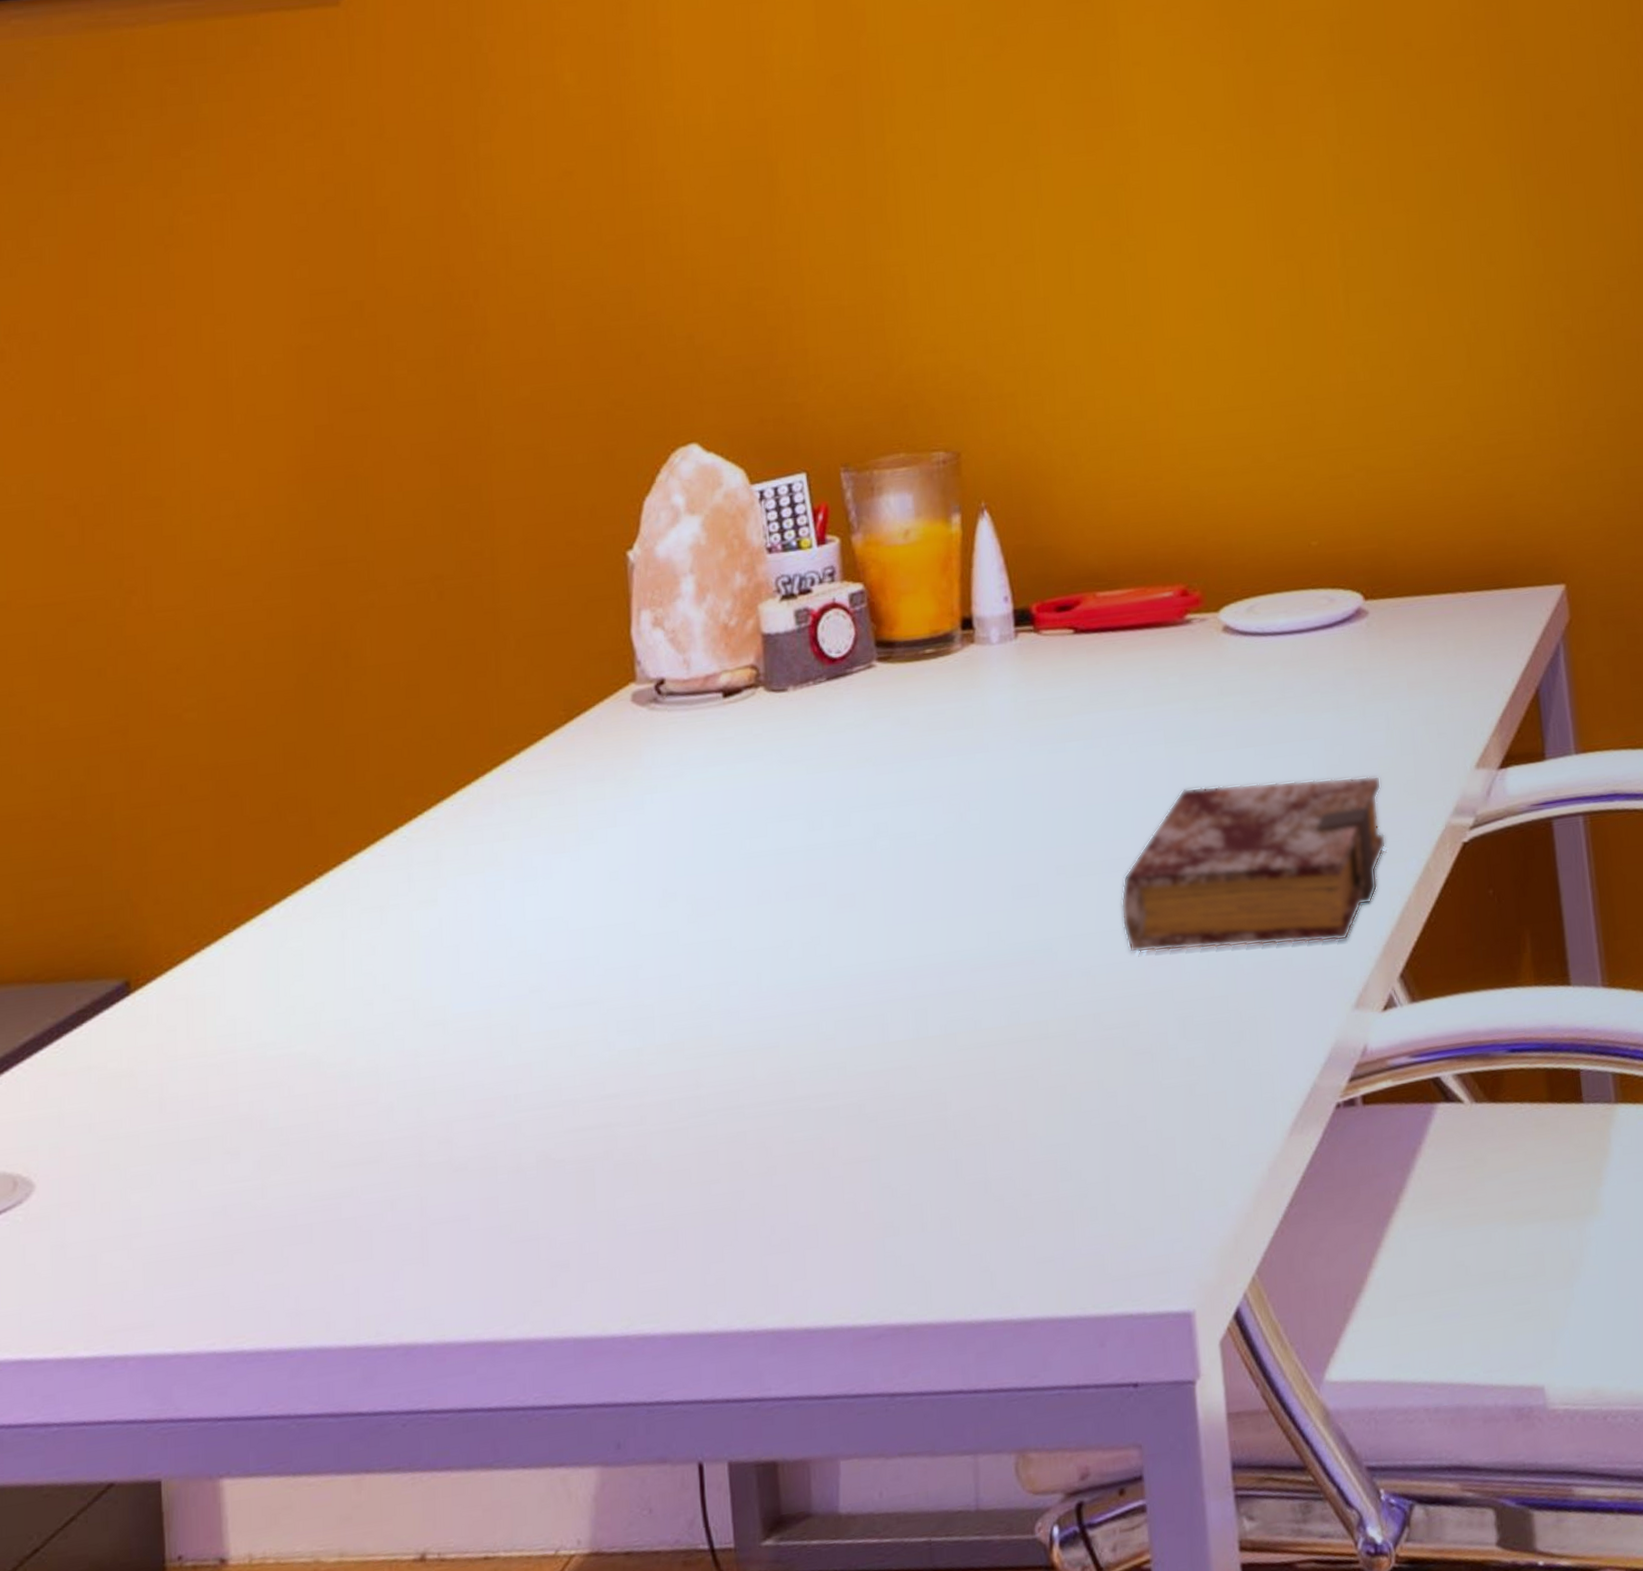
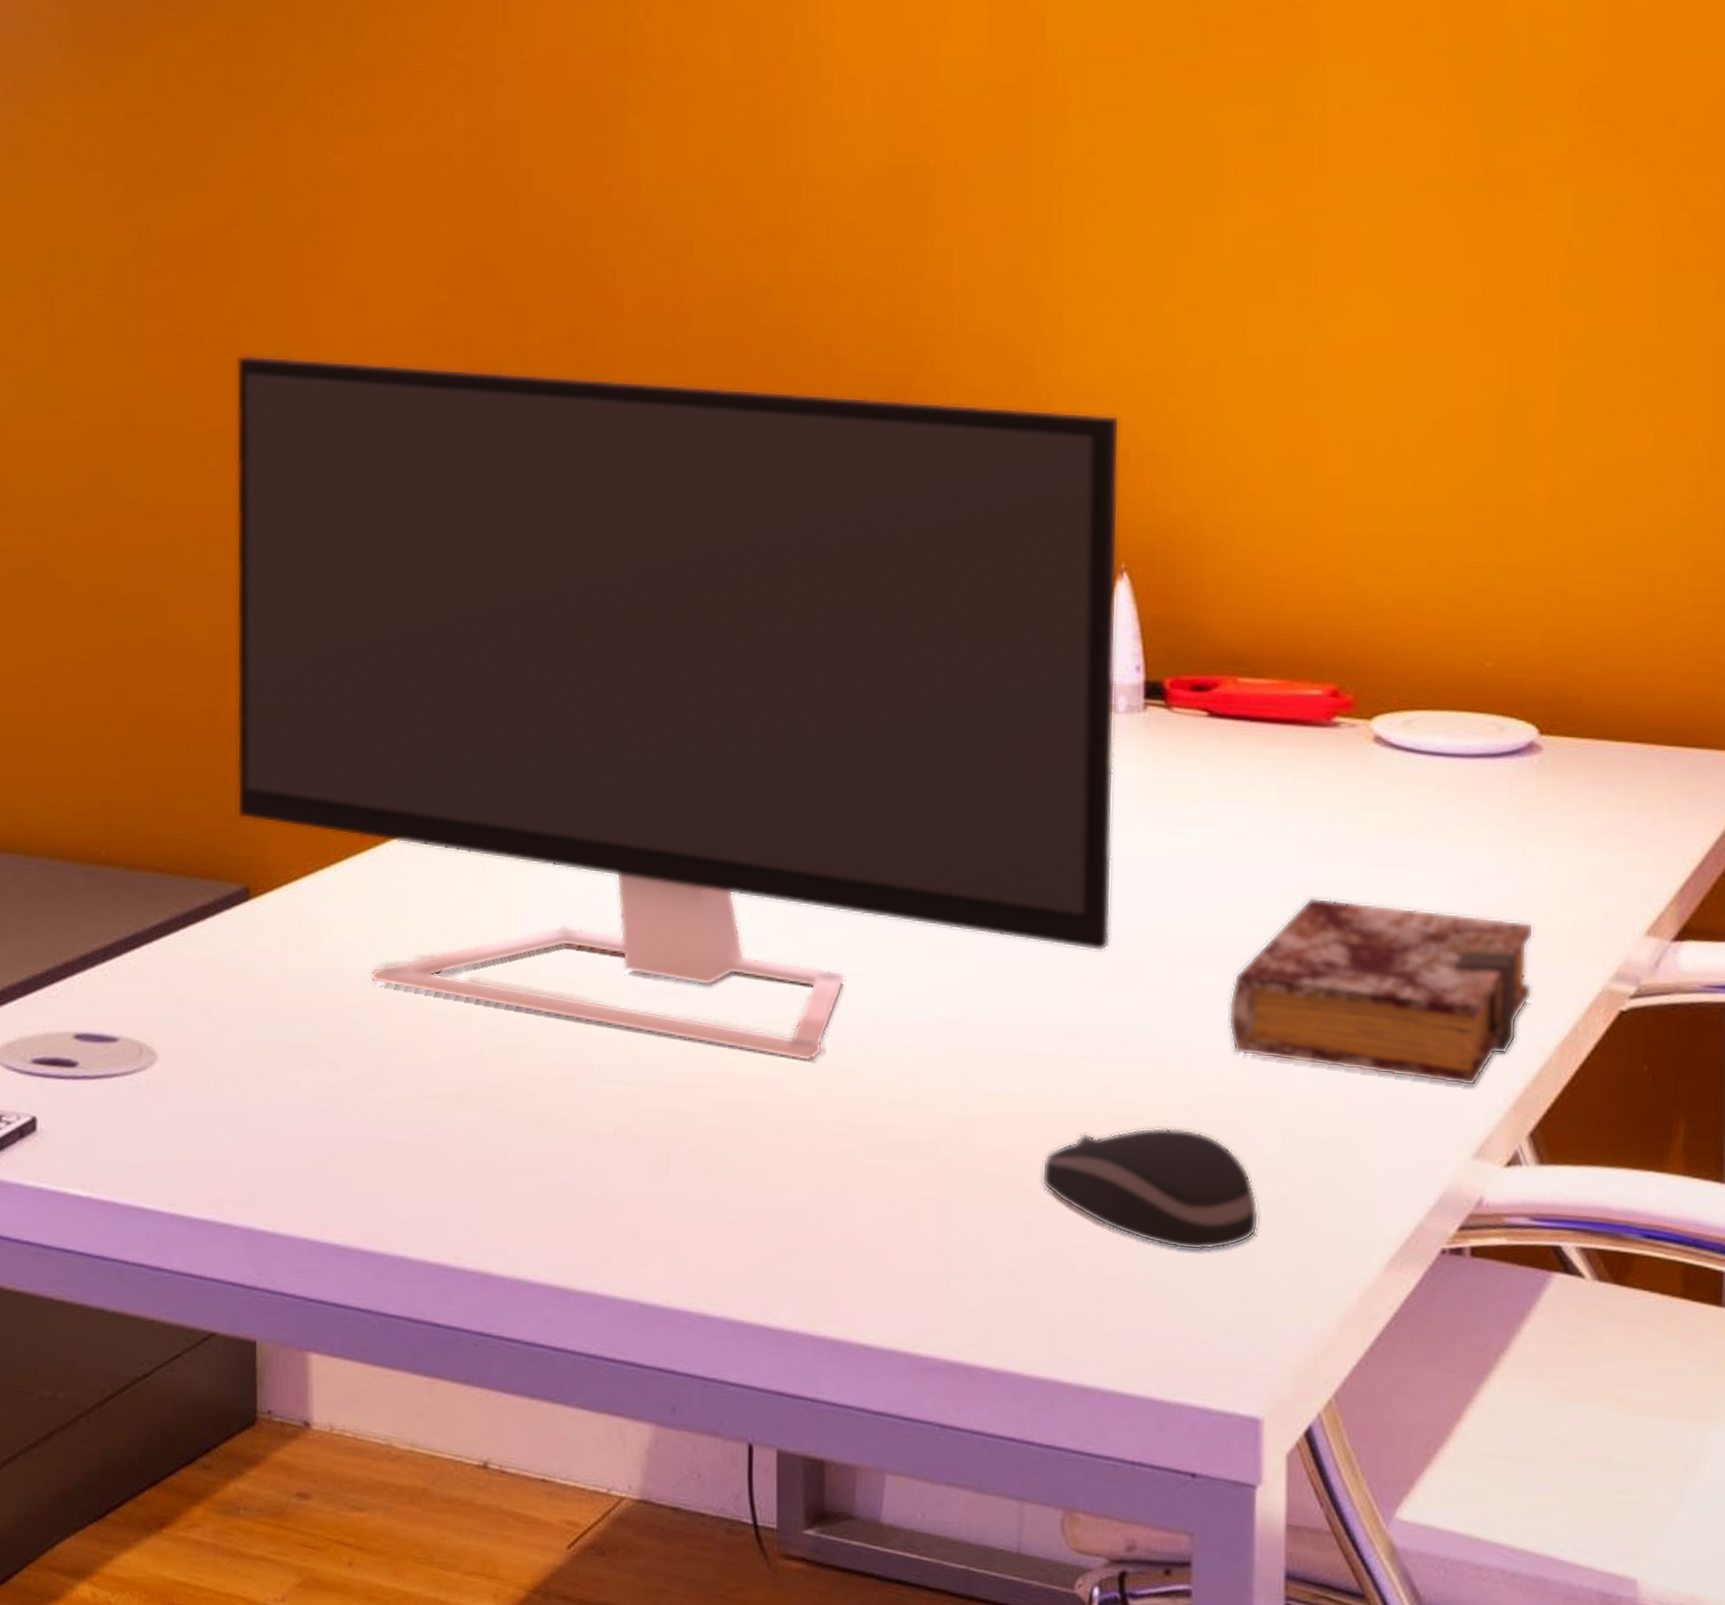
monitor: none [90,365,1006,1057] -> present [236,354,1120,1062]
computer mouse: none [963,1036,1170,1159] -> present [1042,1127,1259,1251]

